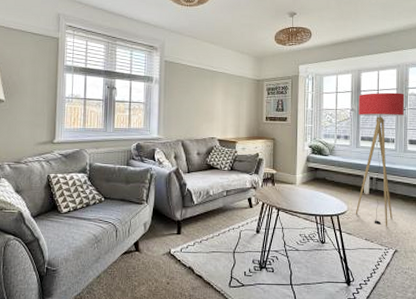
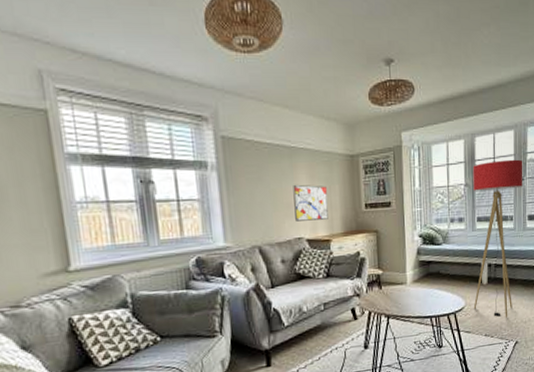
wall art: none [211,98,237,126] -> present [293,184,329,222]

